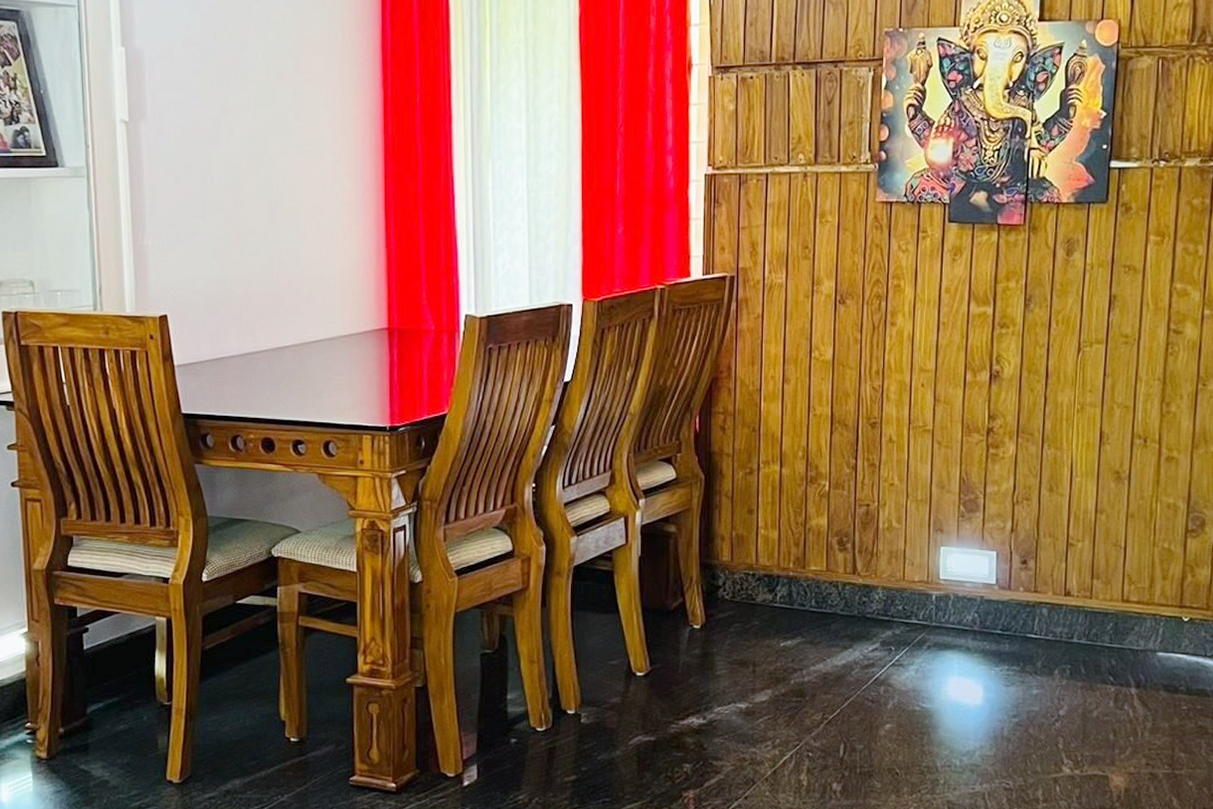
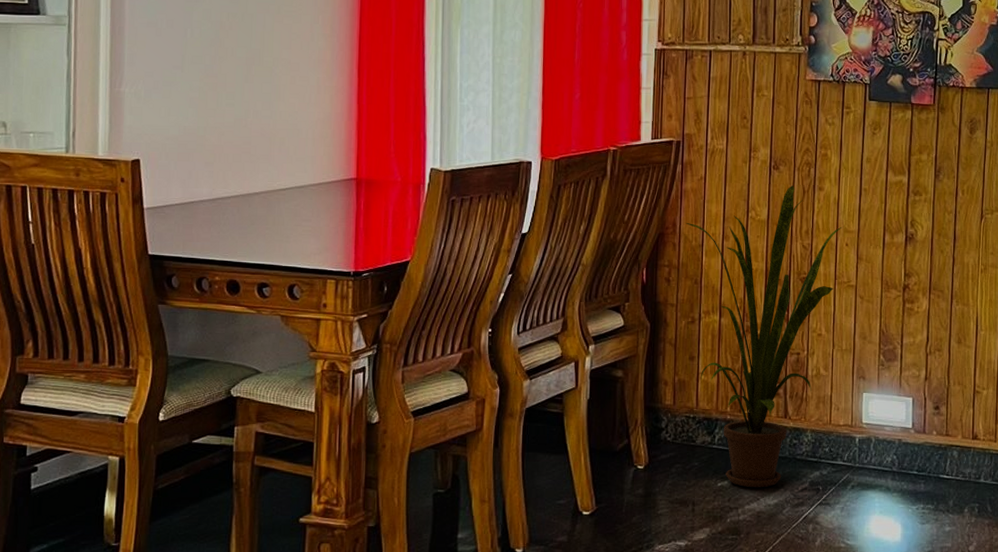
house plant: none [741,321,918,648] -> present [685,186,843,488]

